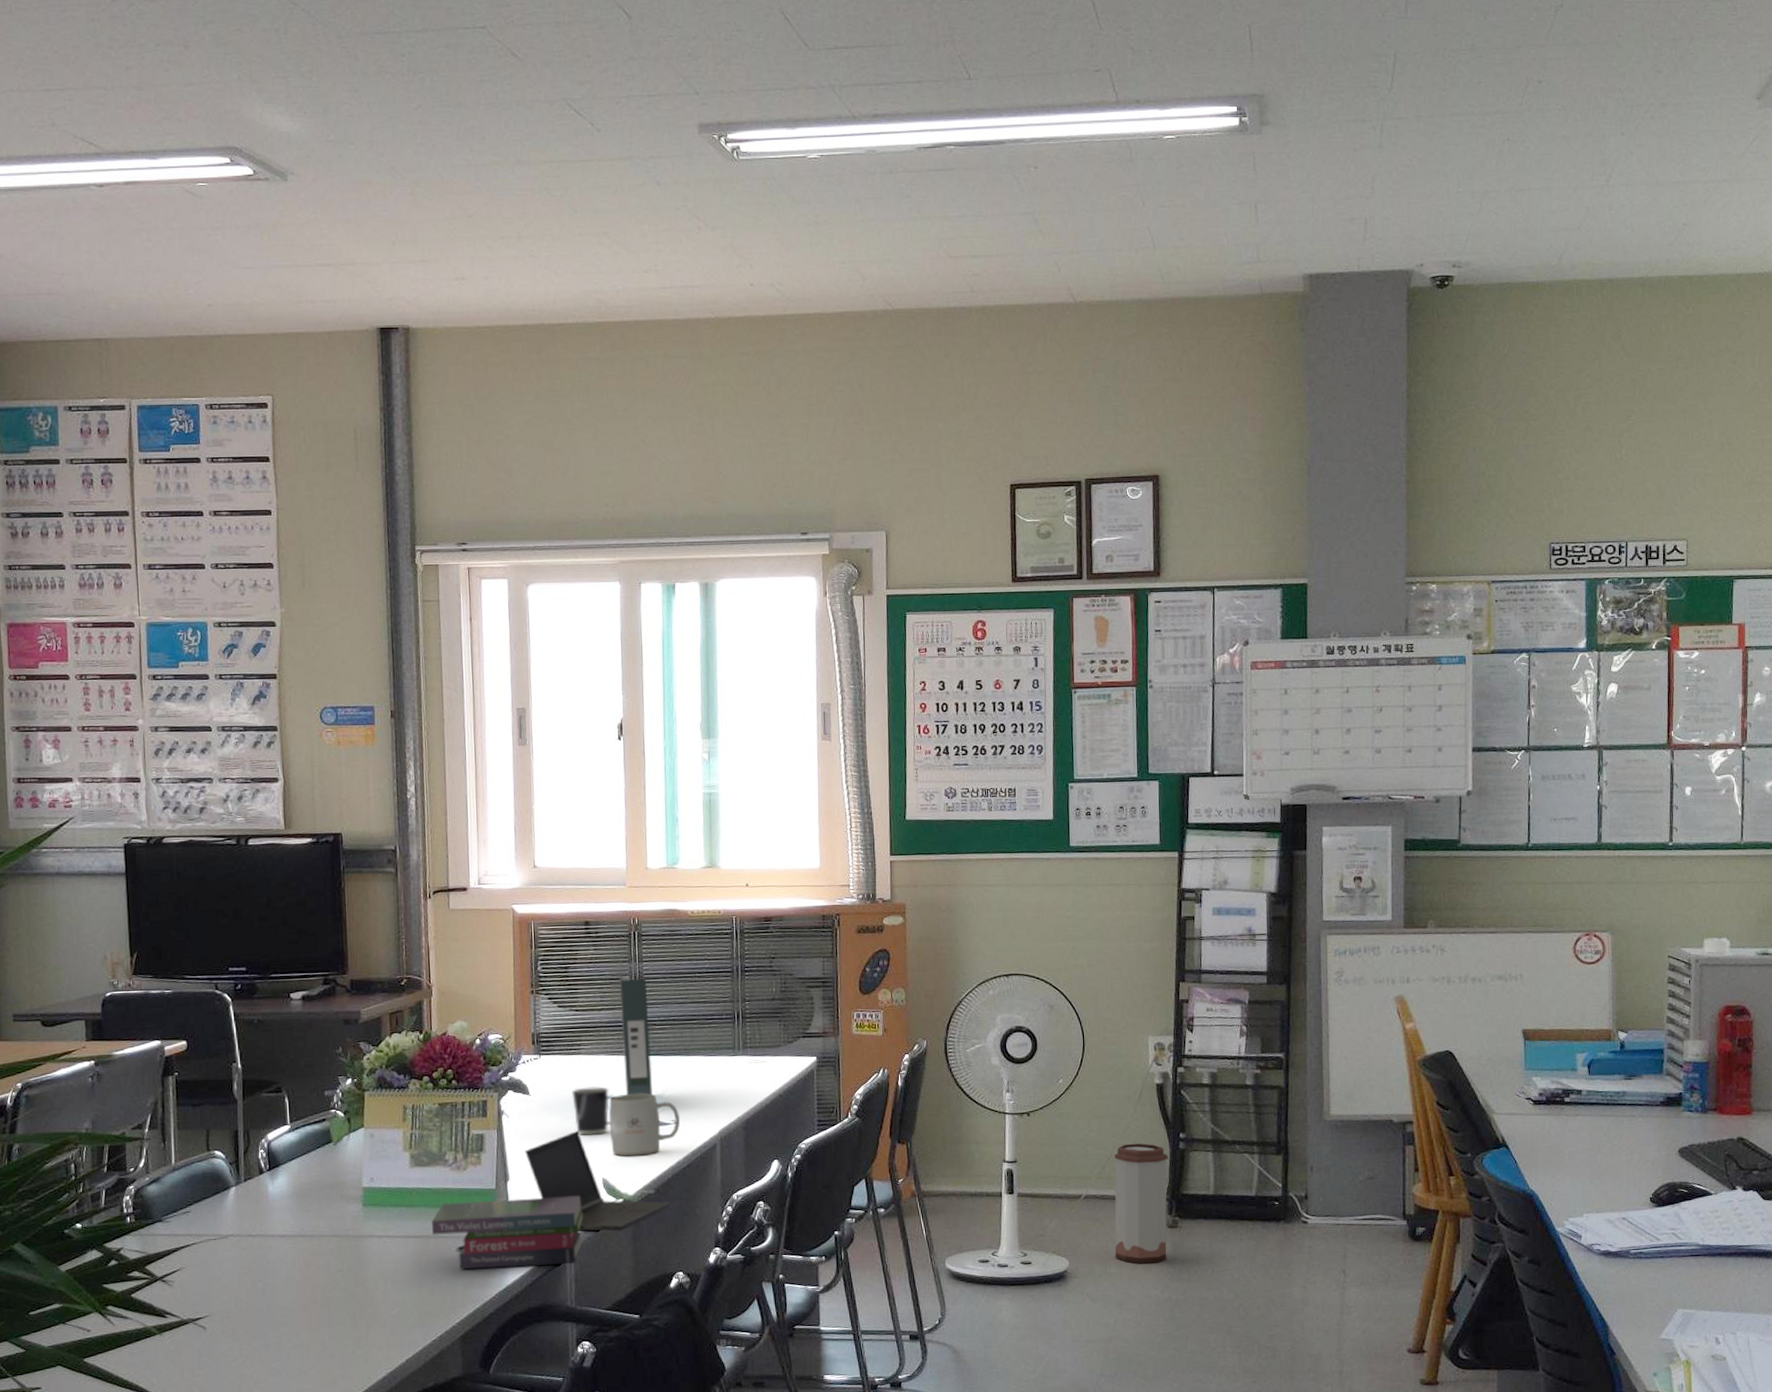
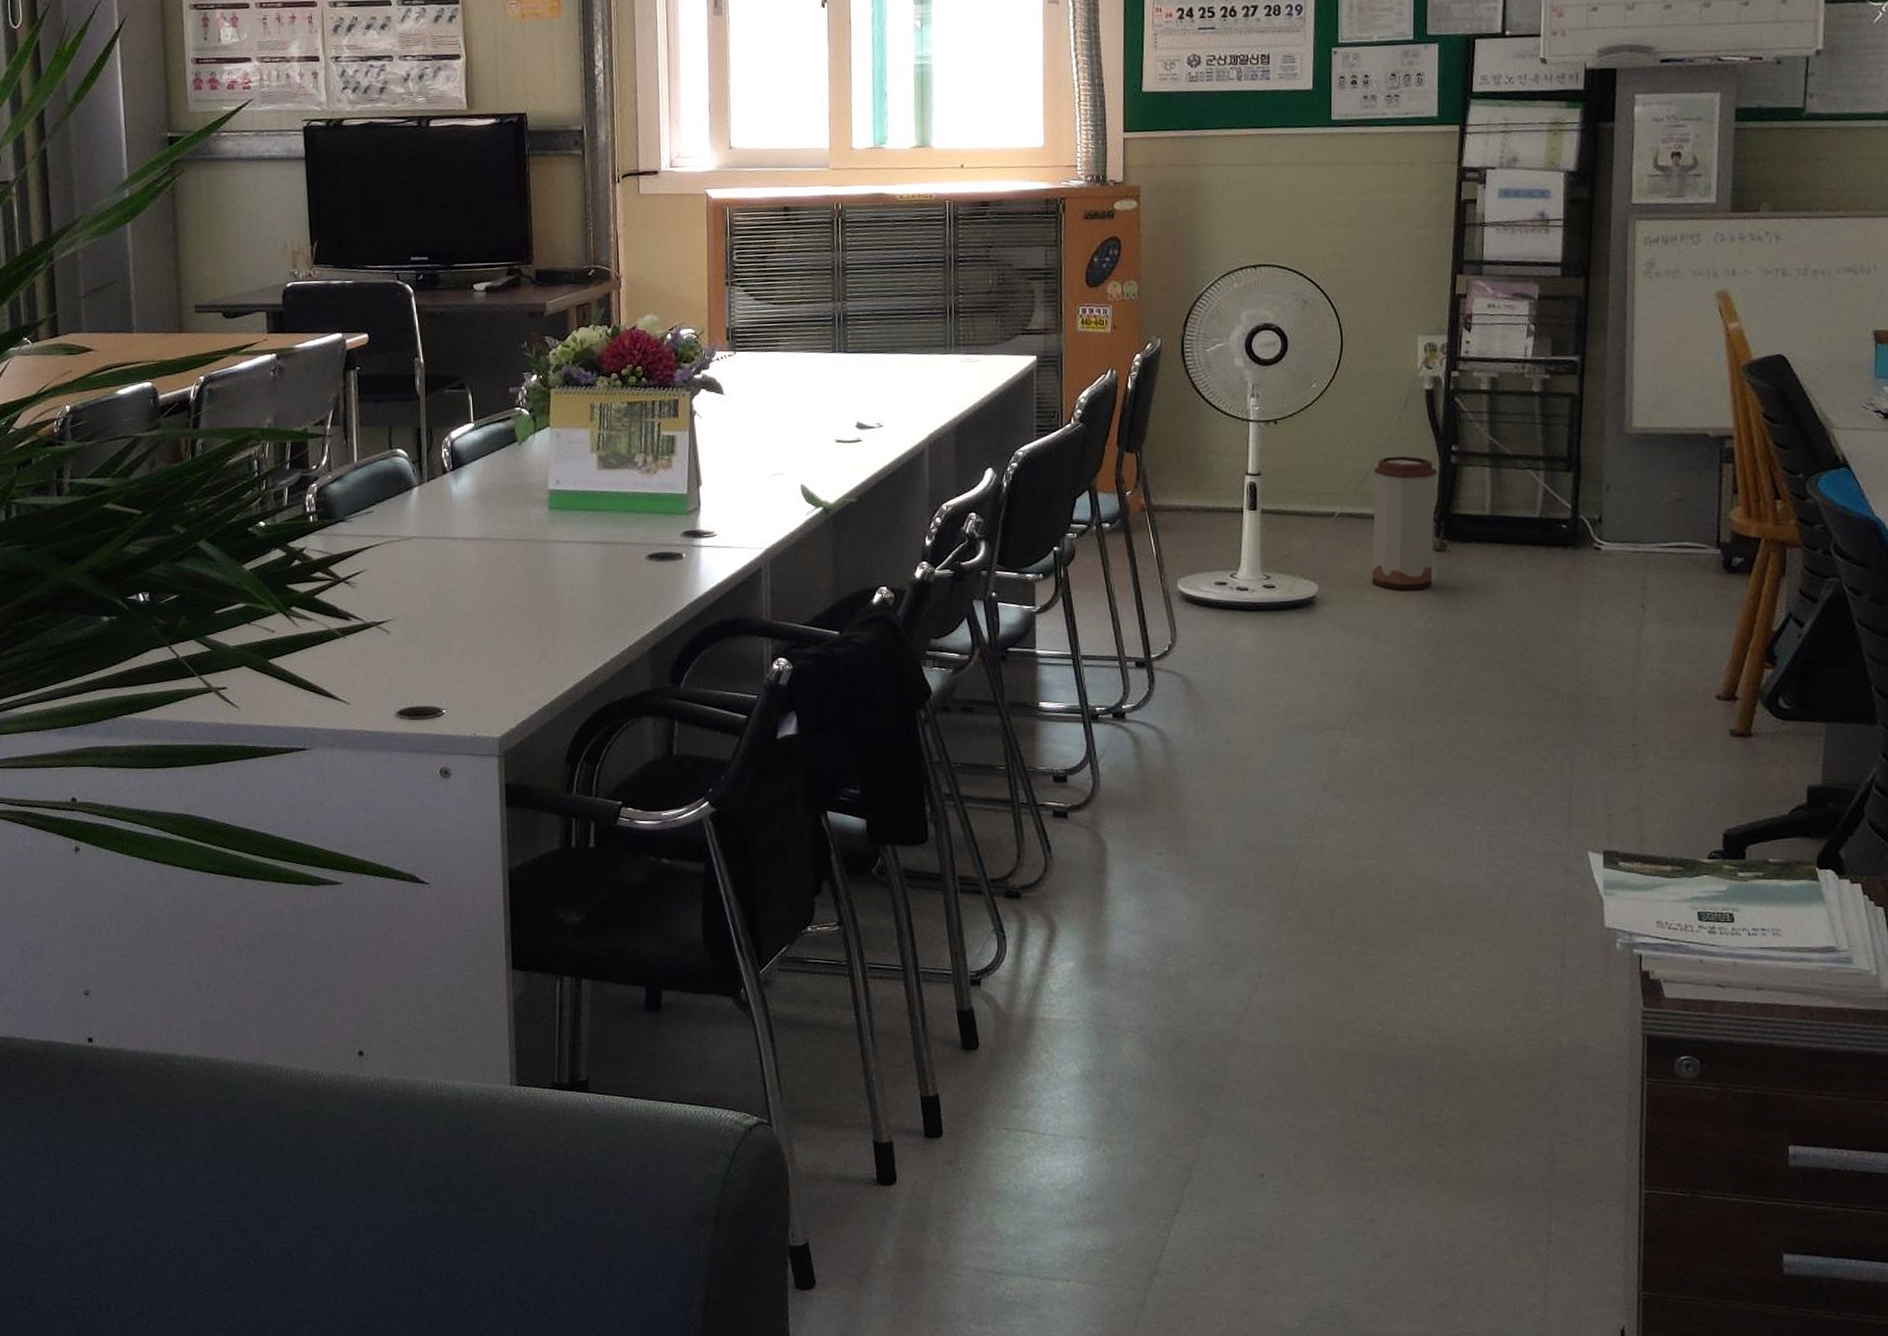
books: present [431,1195,583,1270] -> none [619,502,780,579]
laptop computer: present [525,1131,669,1232] -> none [718,434,873,542]
mug: present [572,1086,615,1136] -> none [769,386,815,439]
mug: present [608,1093,681,1156] -> none [808,394,886,462]
binder: present [618,968,652,1096] -> none [820,258,856,396]

